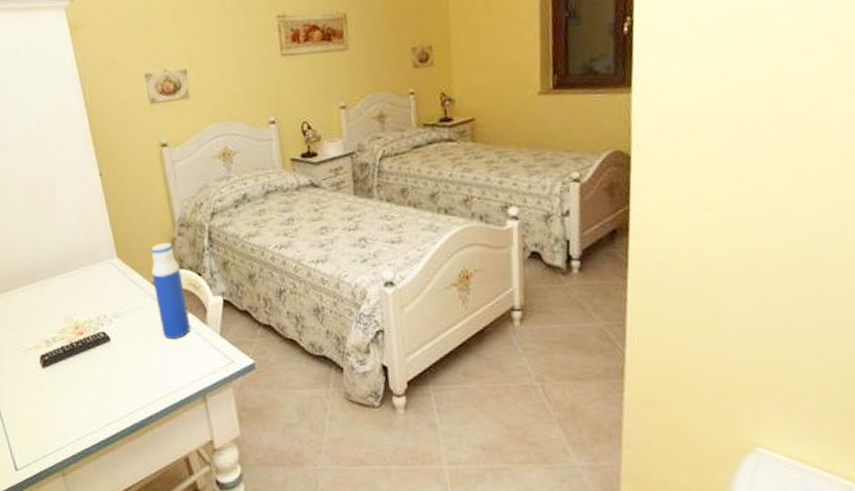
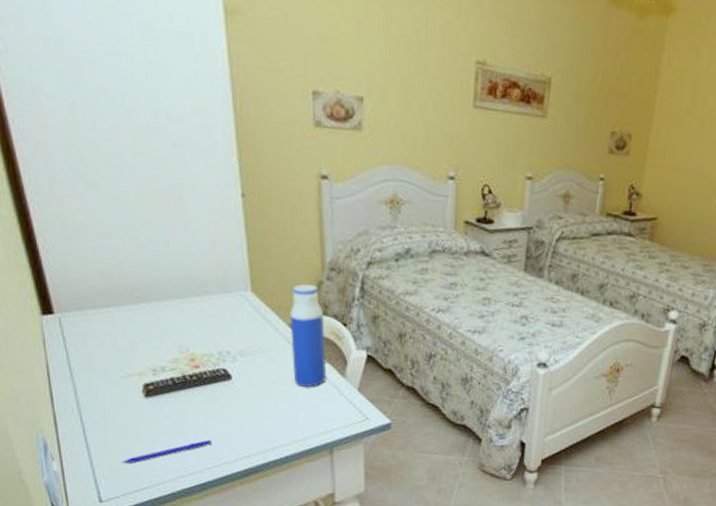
pen: none [29,400,101,432] -> present [121,439,211,464]

